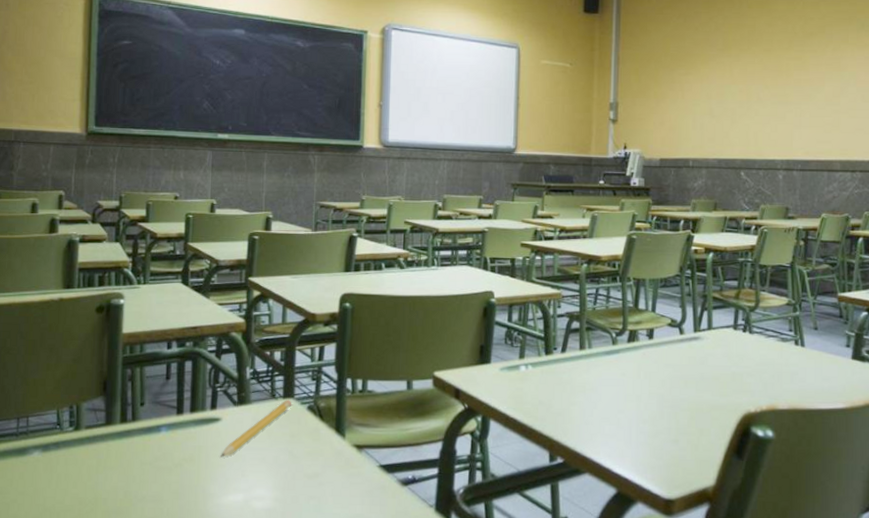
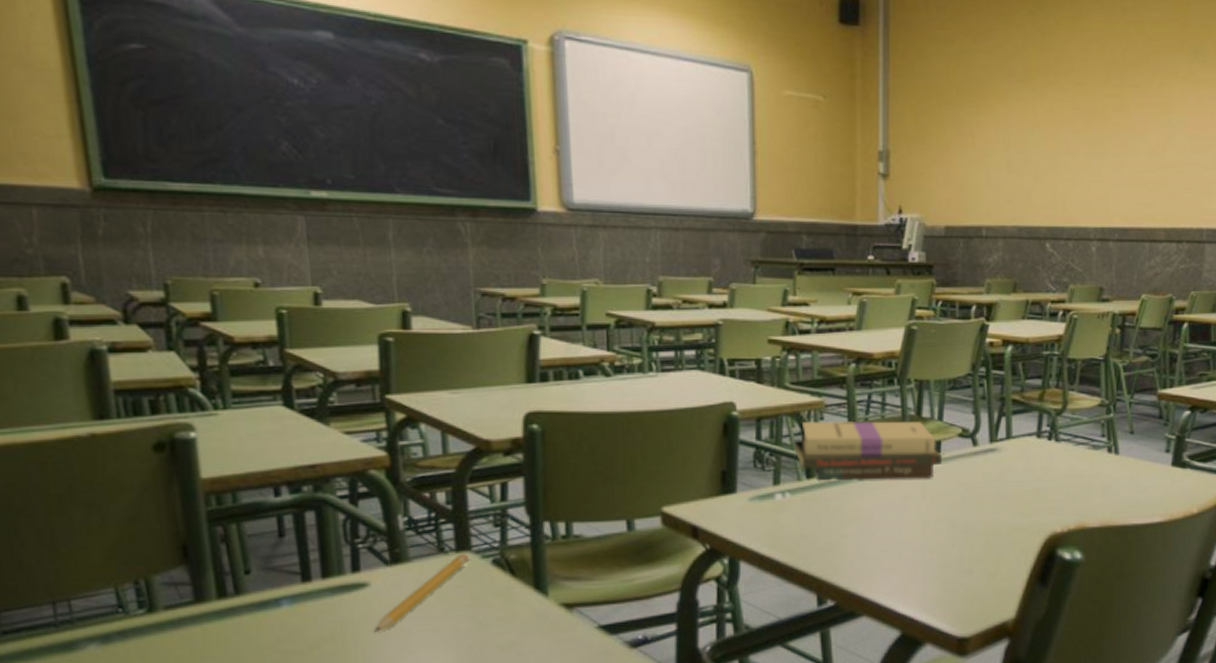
books: none [536,308,654,360] -> present [793,420,942,480]

